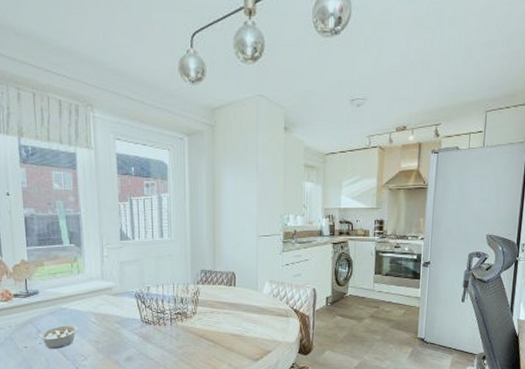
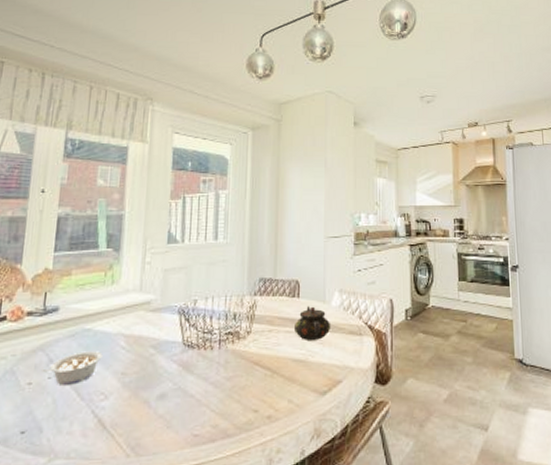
teapot: none [231,293,263,320] -> present [293,306,331,340]

